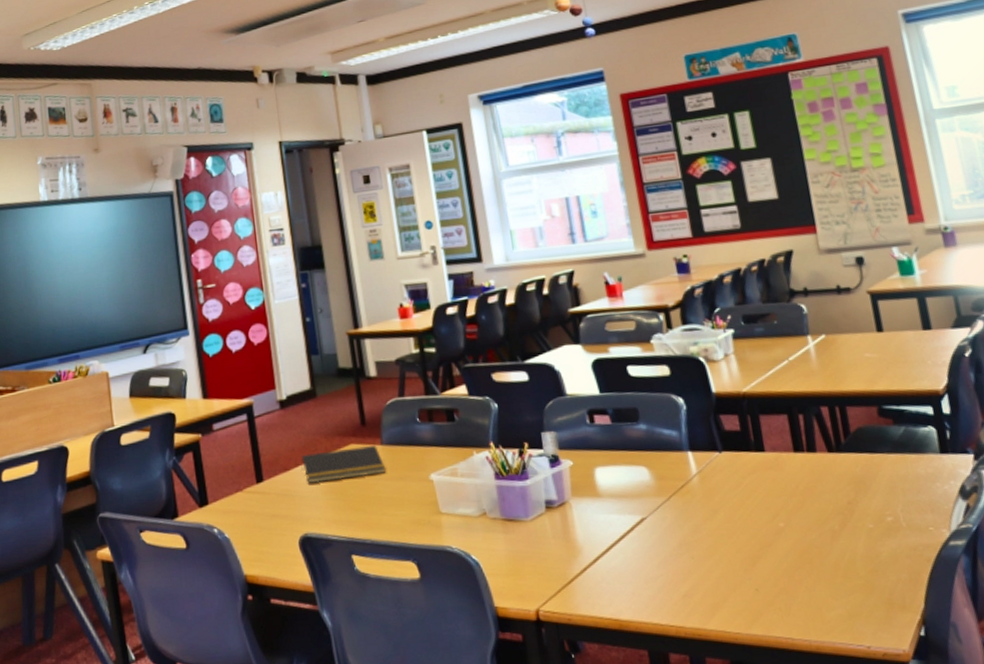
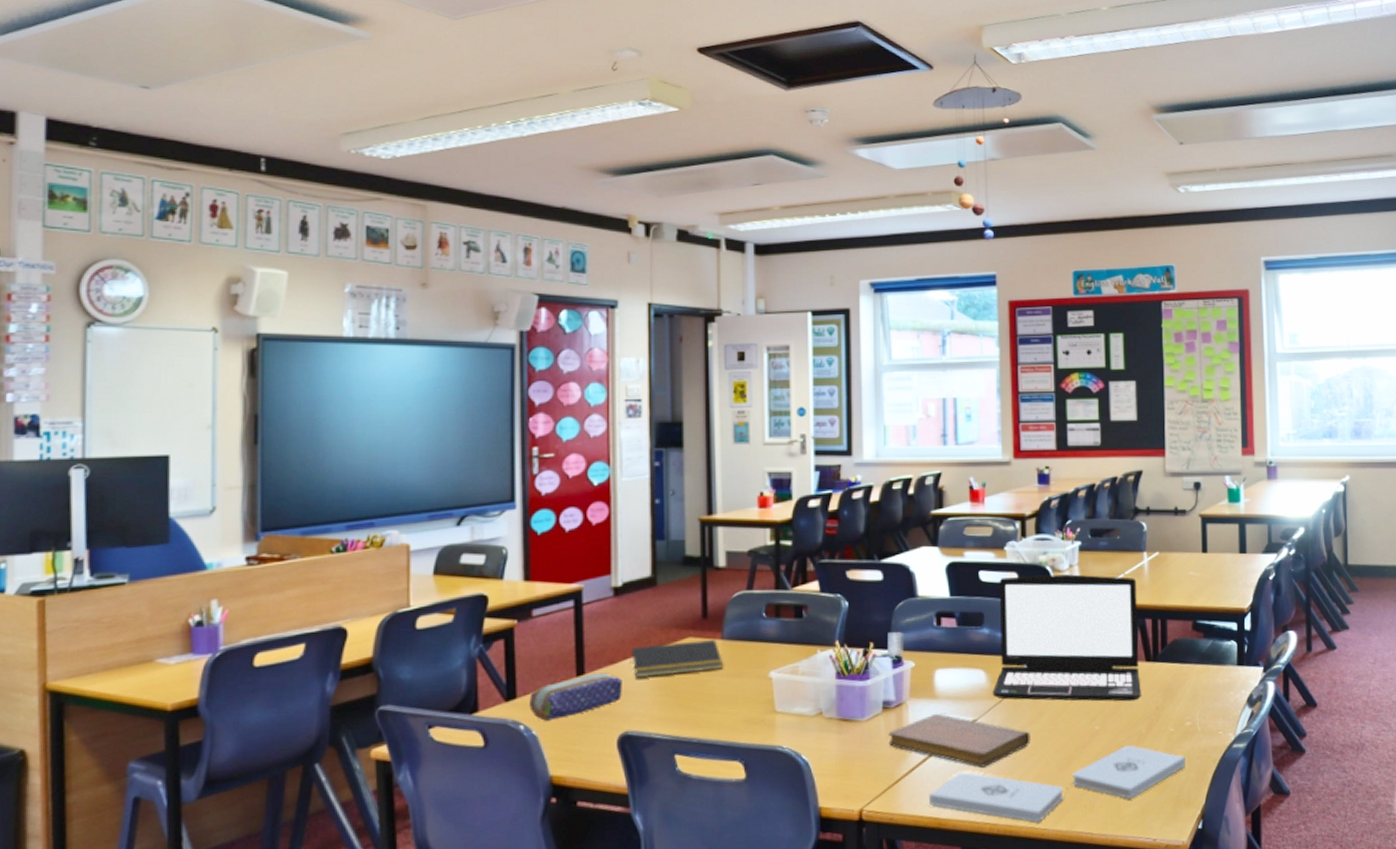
pencil case: none [219,479,298,525] -> present [529,673,622,721]
notebook: none [555,512,708,568] -> present [888,713,1031,768]
notepad: none [606,571,755,627] -> present [929,771,1064,823]
laptop: none [649,363,829,497] -> present [992,574,1141,702]
notepad: none [761,543,894,602] -> present [1073,745,1185,799]

